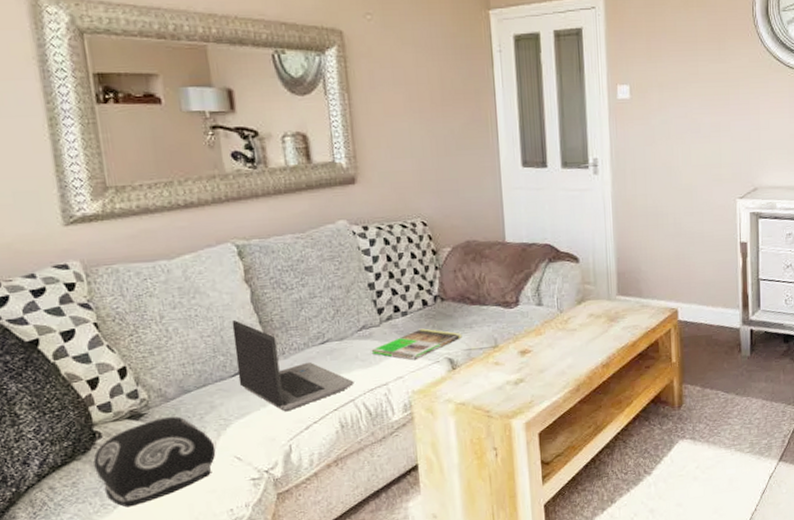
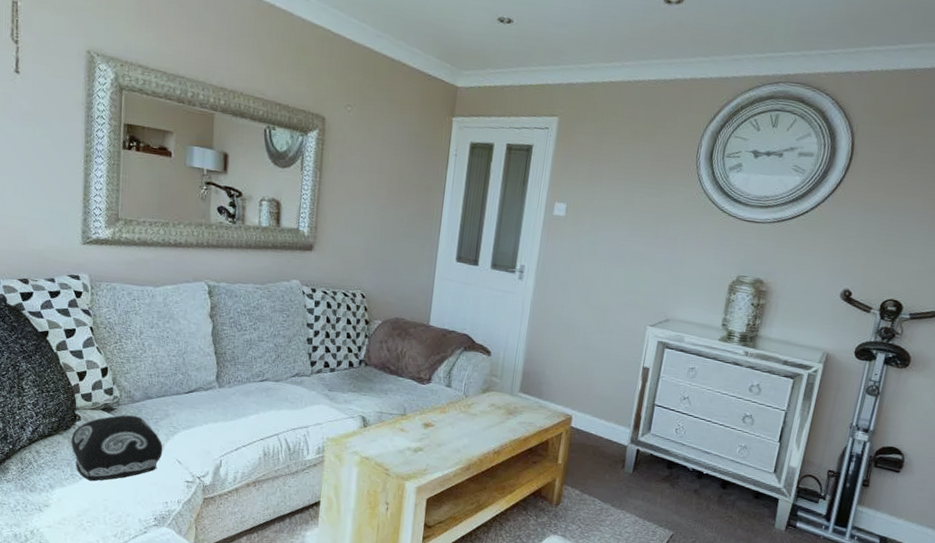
laptop computer: present [232,319,354,412] -> none [190,346,281,432]
magazine: present [371,328,462,361] -> none [299,385,377,412]

